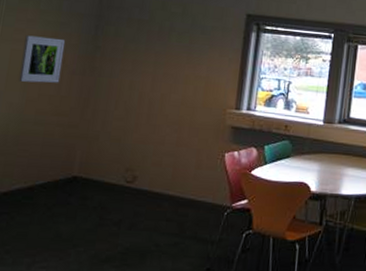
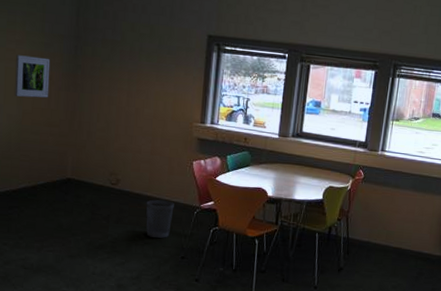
wastebasket: none [165,199,201,247] -> present [146,199,174,239]

